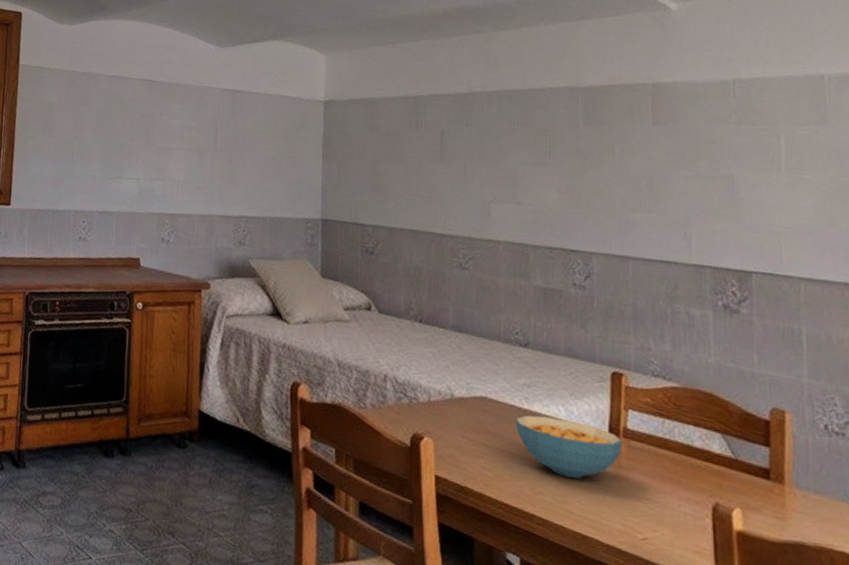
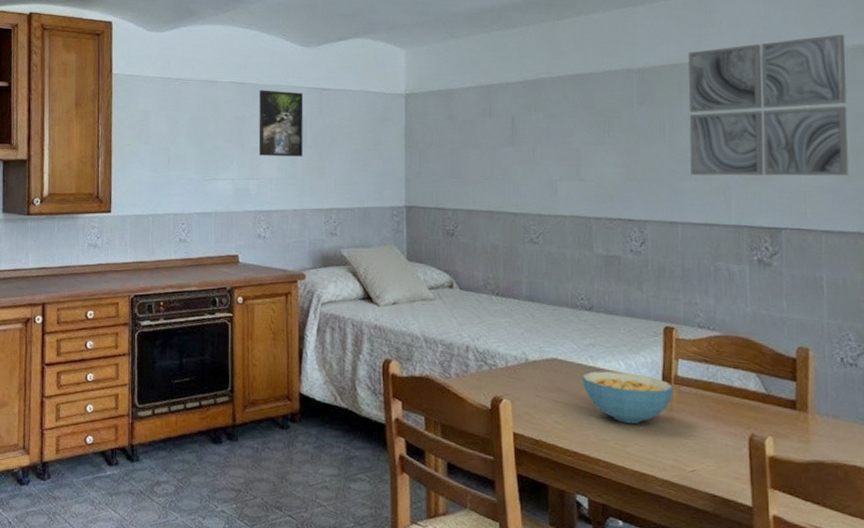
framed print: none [166,88,216,160] -> present [258,90,304,157]
wall art: none [642,61,833,219] -> present [688,34,849,176]

